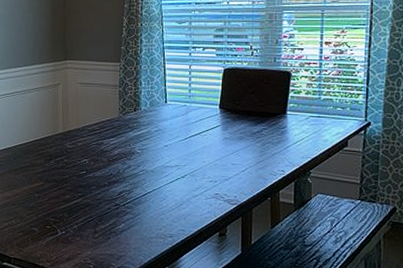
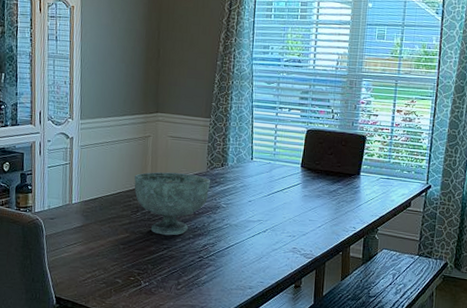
decorative bowl: none [46,119,124,183] -> present [134,172,211,236]

